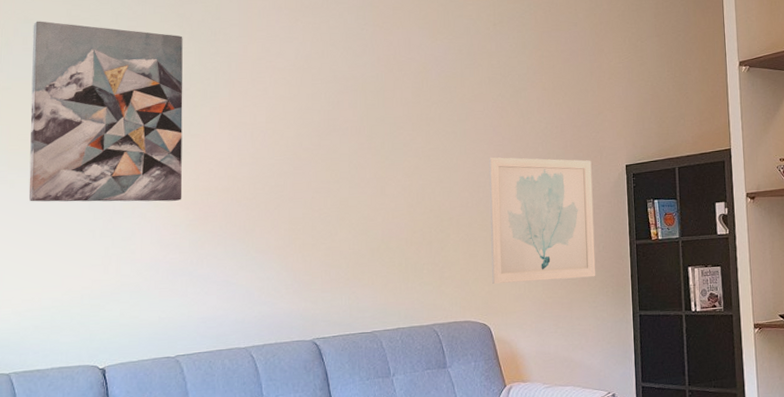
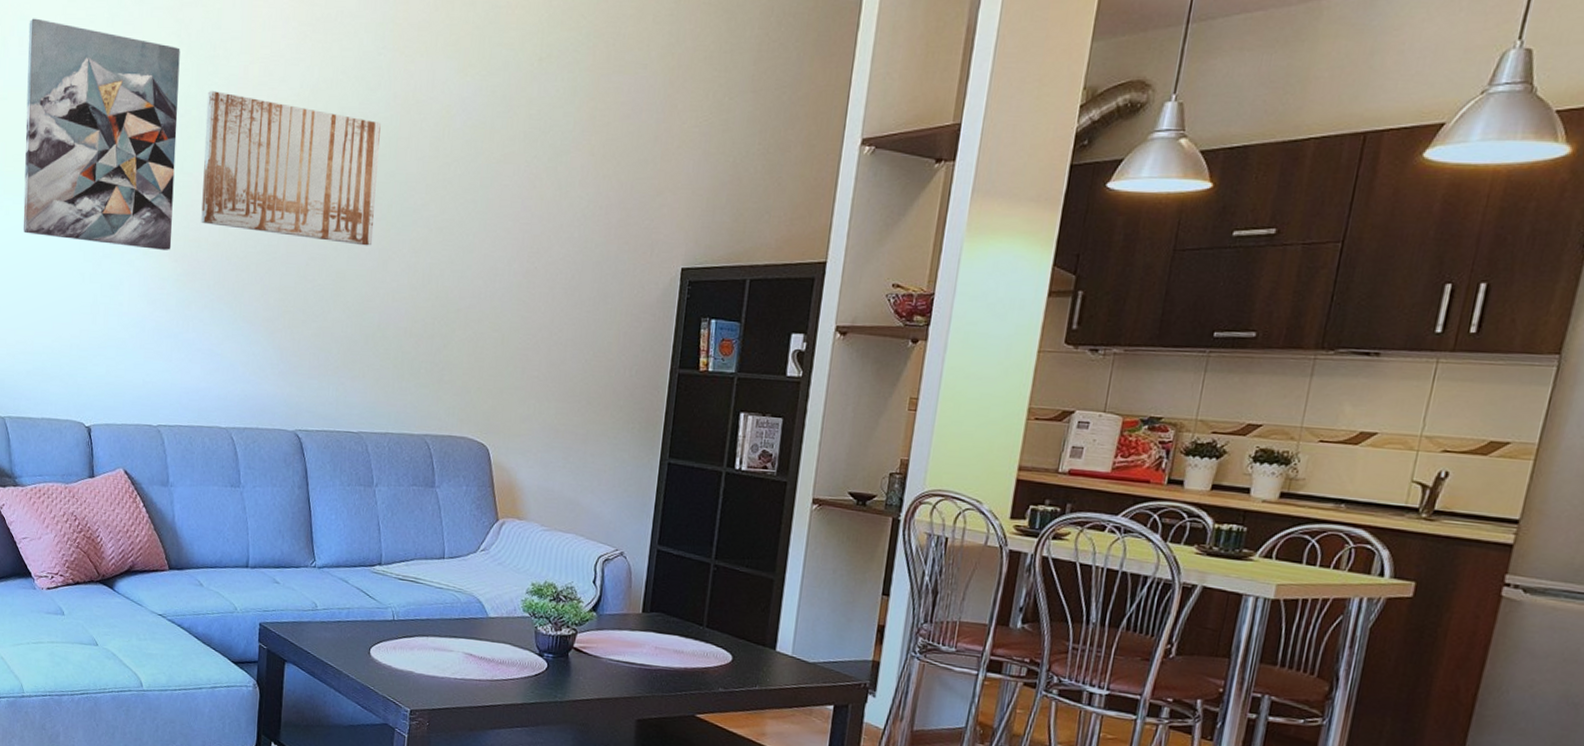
wall art: none [210,67,370,177] -> present [201,91,381,246]
wall art: present [489,157,596,284] -> none [497,238,638,407]

